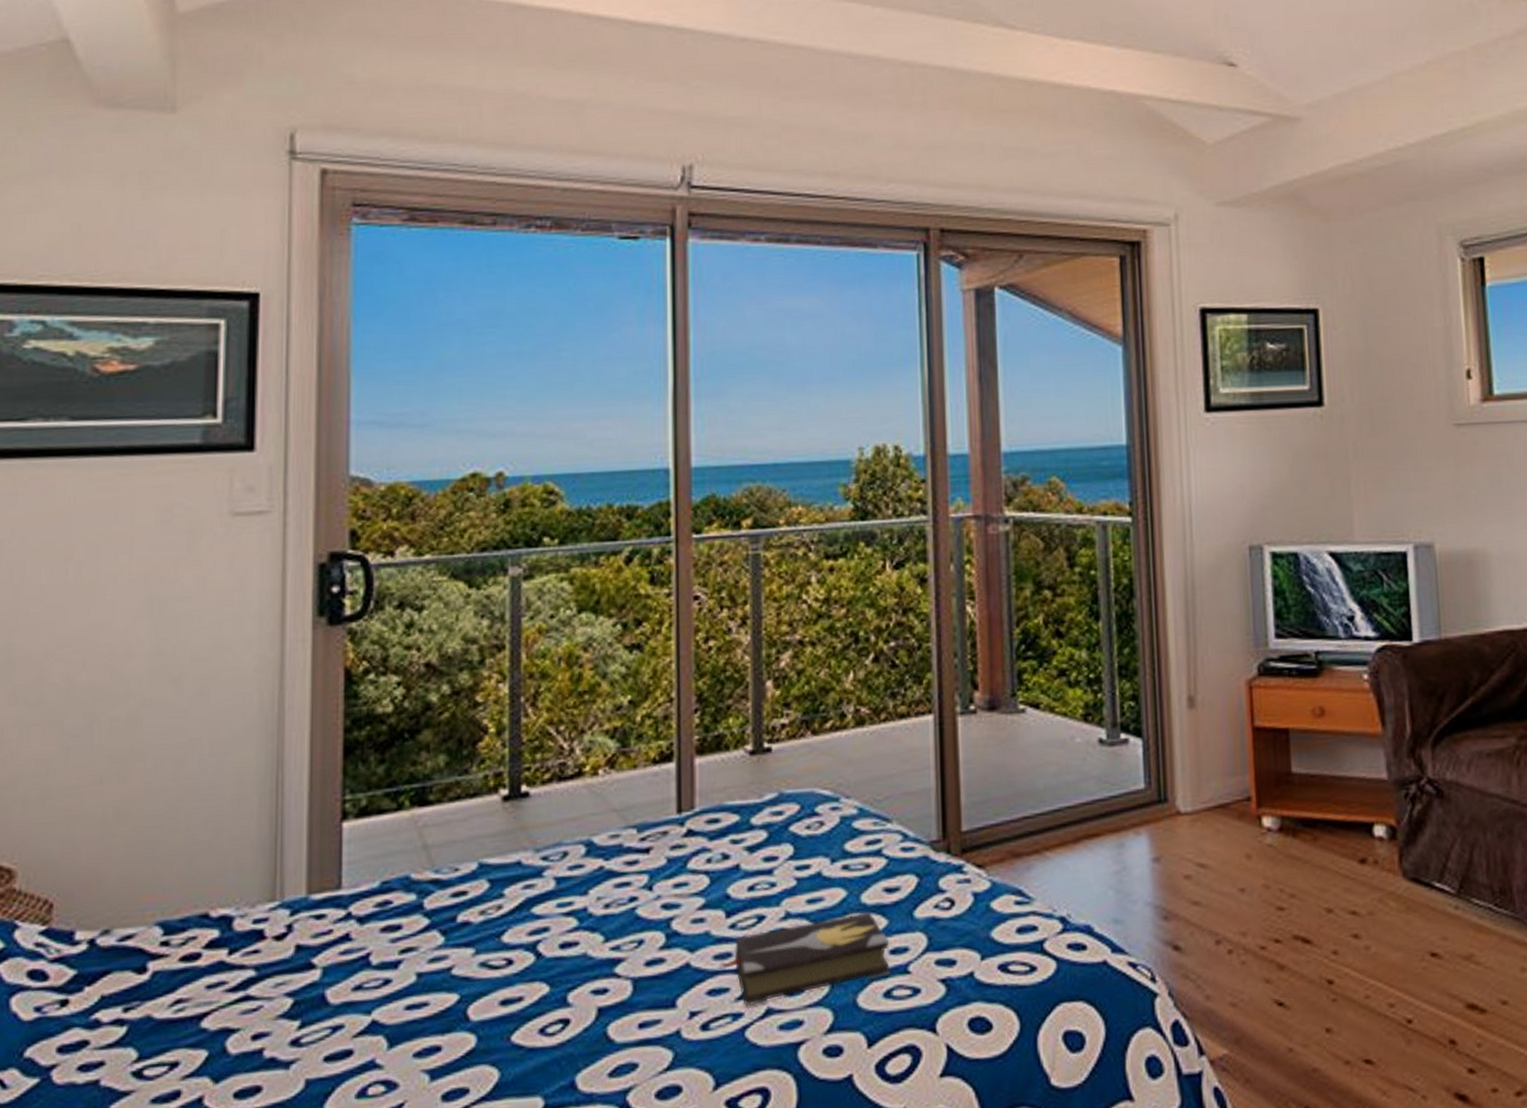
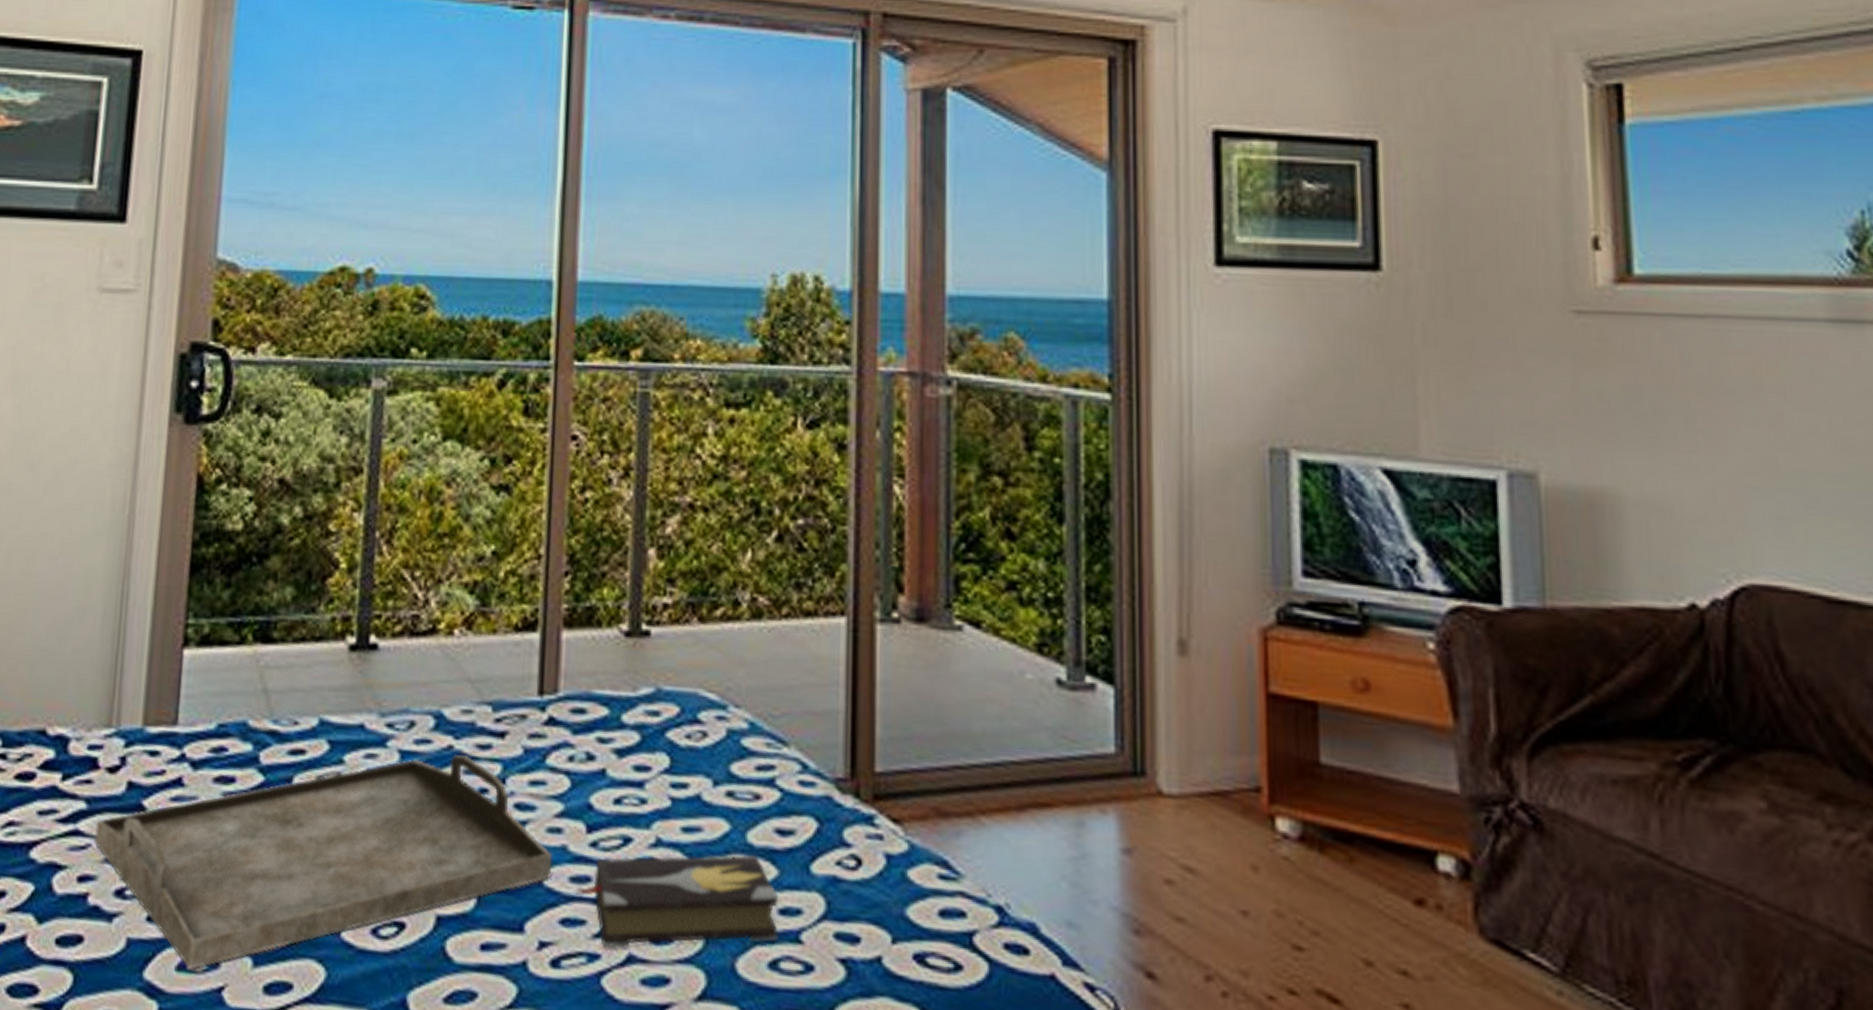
serving tray: none [266,873,698,1095] -> present [94,755,553,970]

